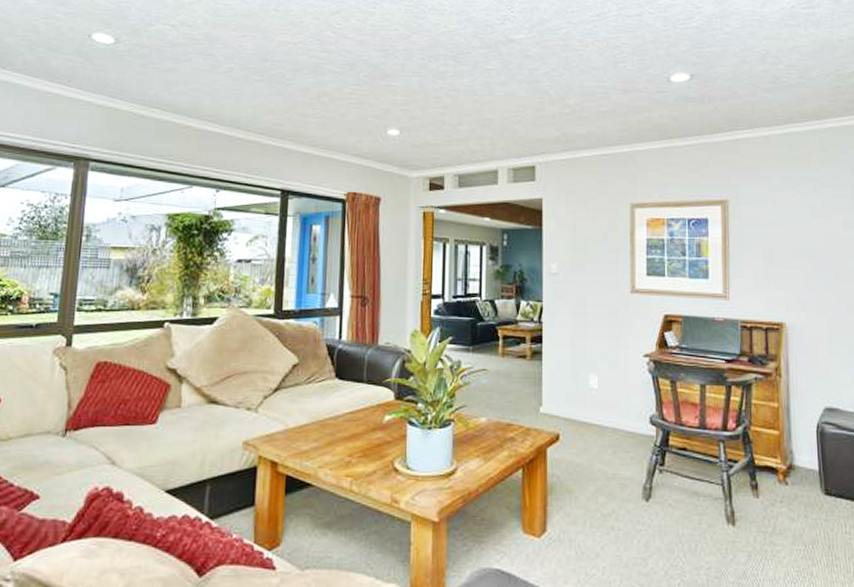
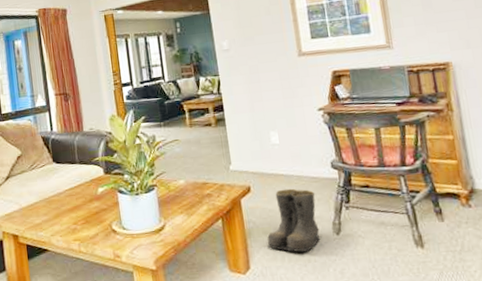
boots: none [569,441,629,518] -> present [267,188,322,253]

